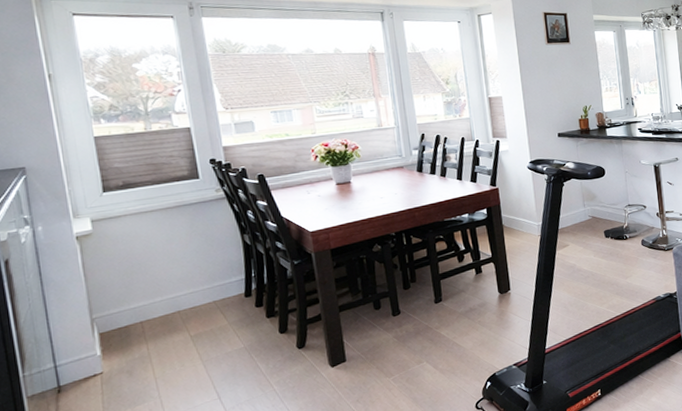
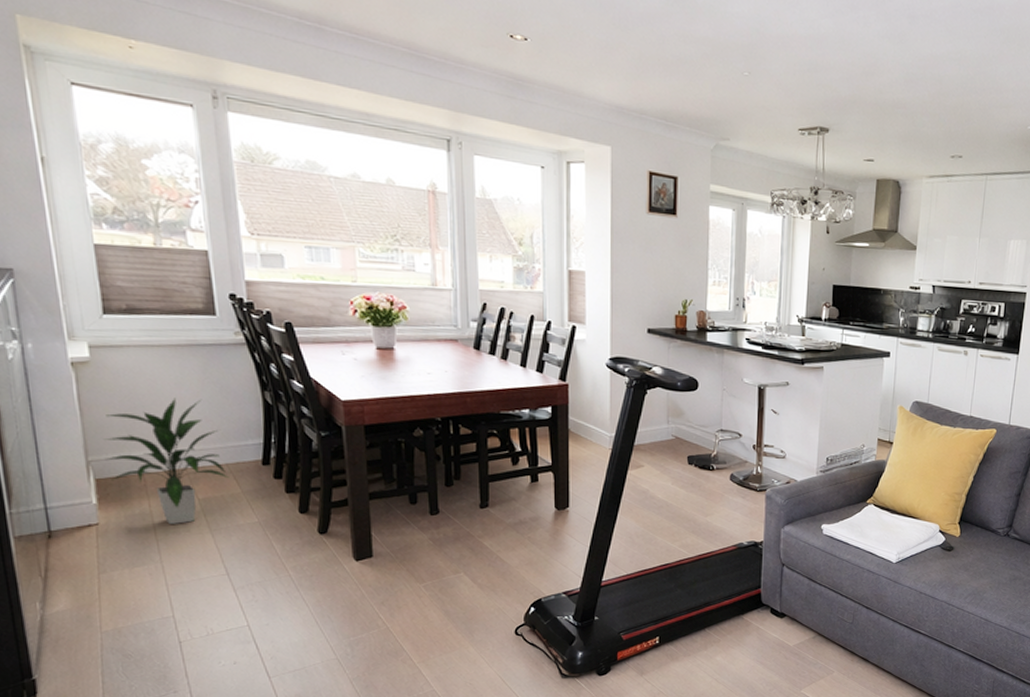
indoor plant: none [106,249,217,362] -> present [104,398,229,524]

